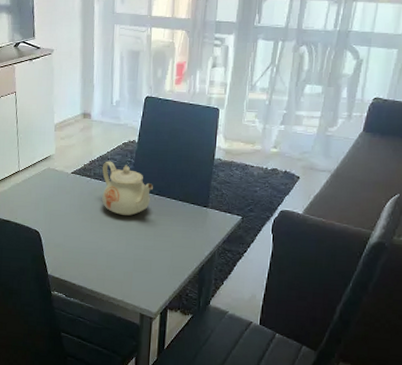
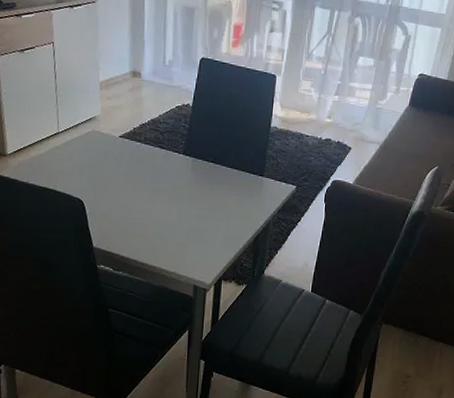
teapot: present [102,161,153,216] -> none [153,125,208,184]

